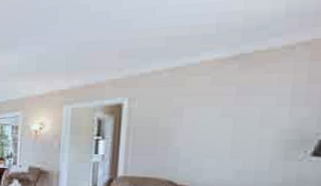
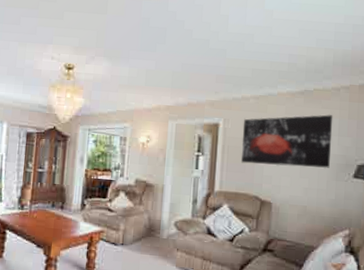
wall art: none [150,81,283,147] -> present [240,114,333,169]

